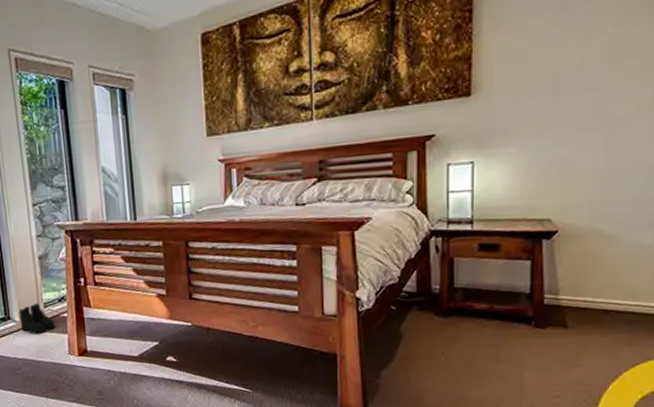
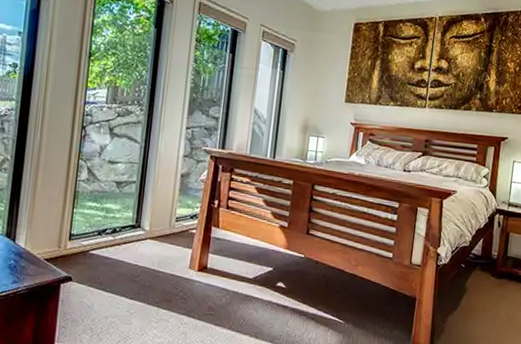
boots: present [18,302,55,334] -> none [148,215,183,246]

